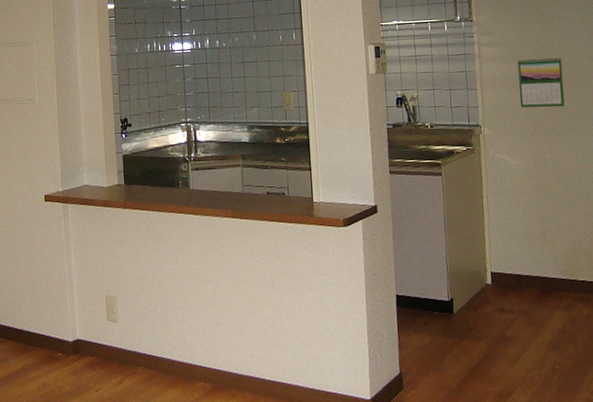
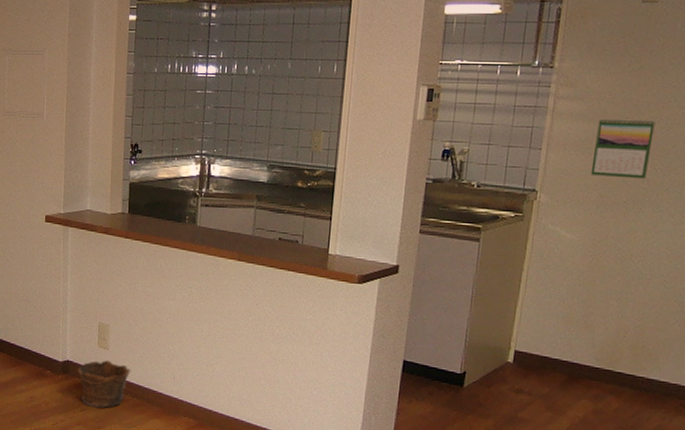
clay pot: none [88,334,143,385] -> present [77,360,131,408]

